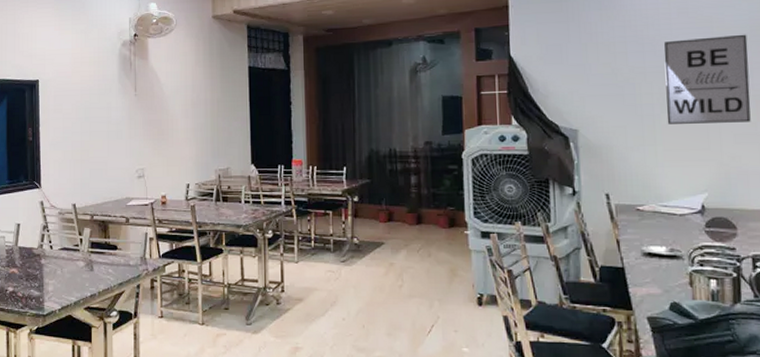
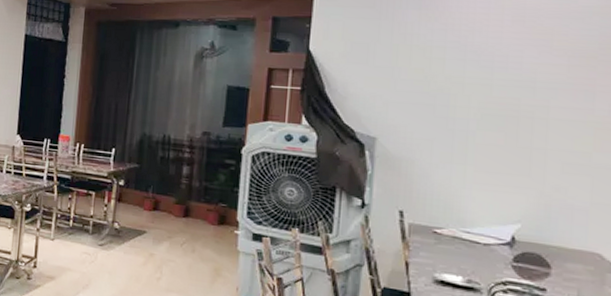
wall art: present [664,34,751,124] -> none [482,51,594,151]

